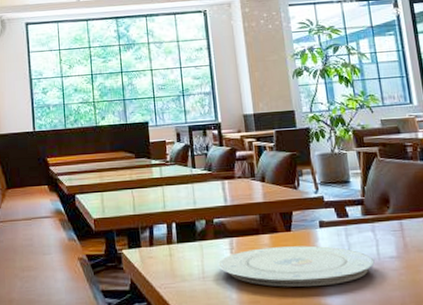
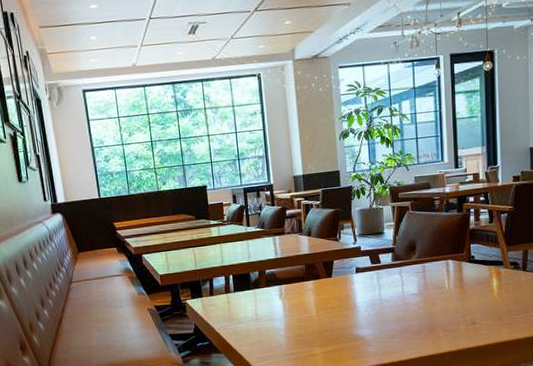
plate: present [217,245,375,288] -> none [269,288,399,323]

